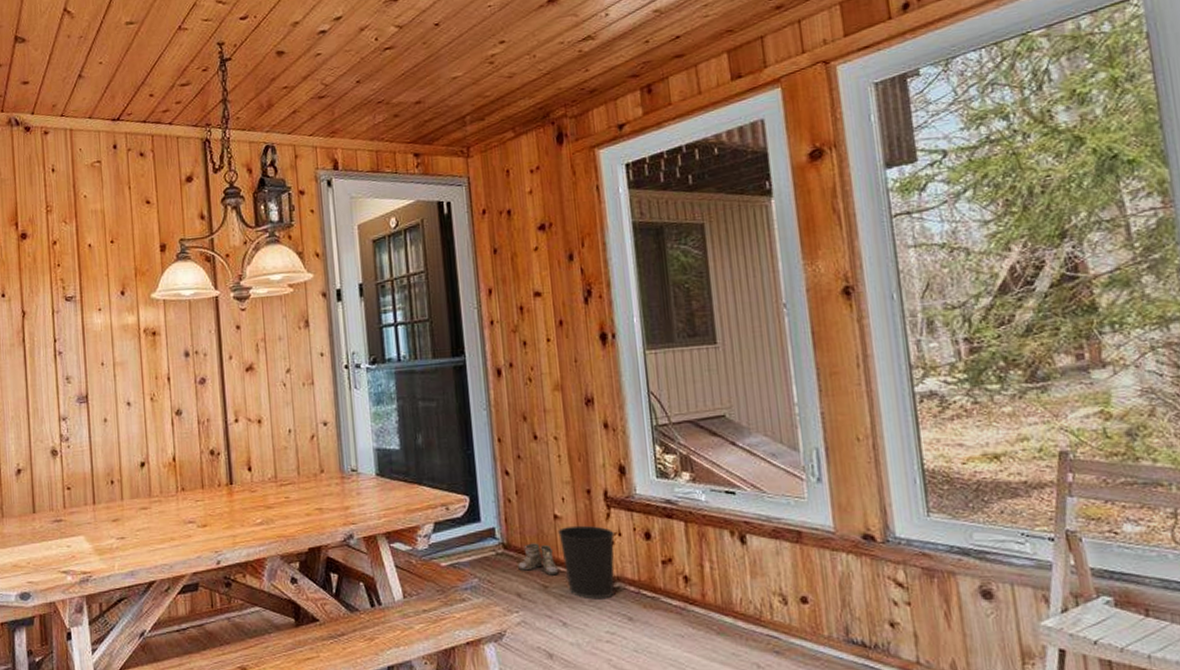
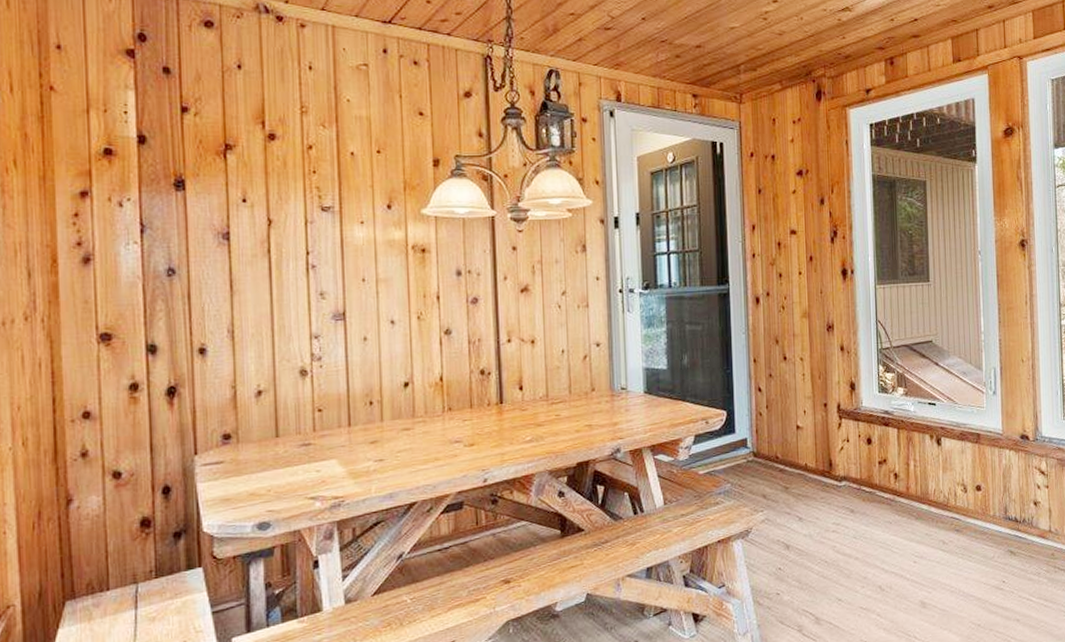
boots: present [518,543,559,576] -> none [765,450,798,478]
wastebasket: present [558,525,615,600] -> none [799,434,844,497]

